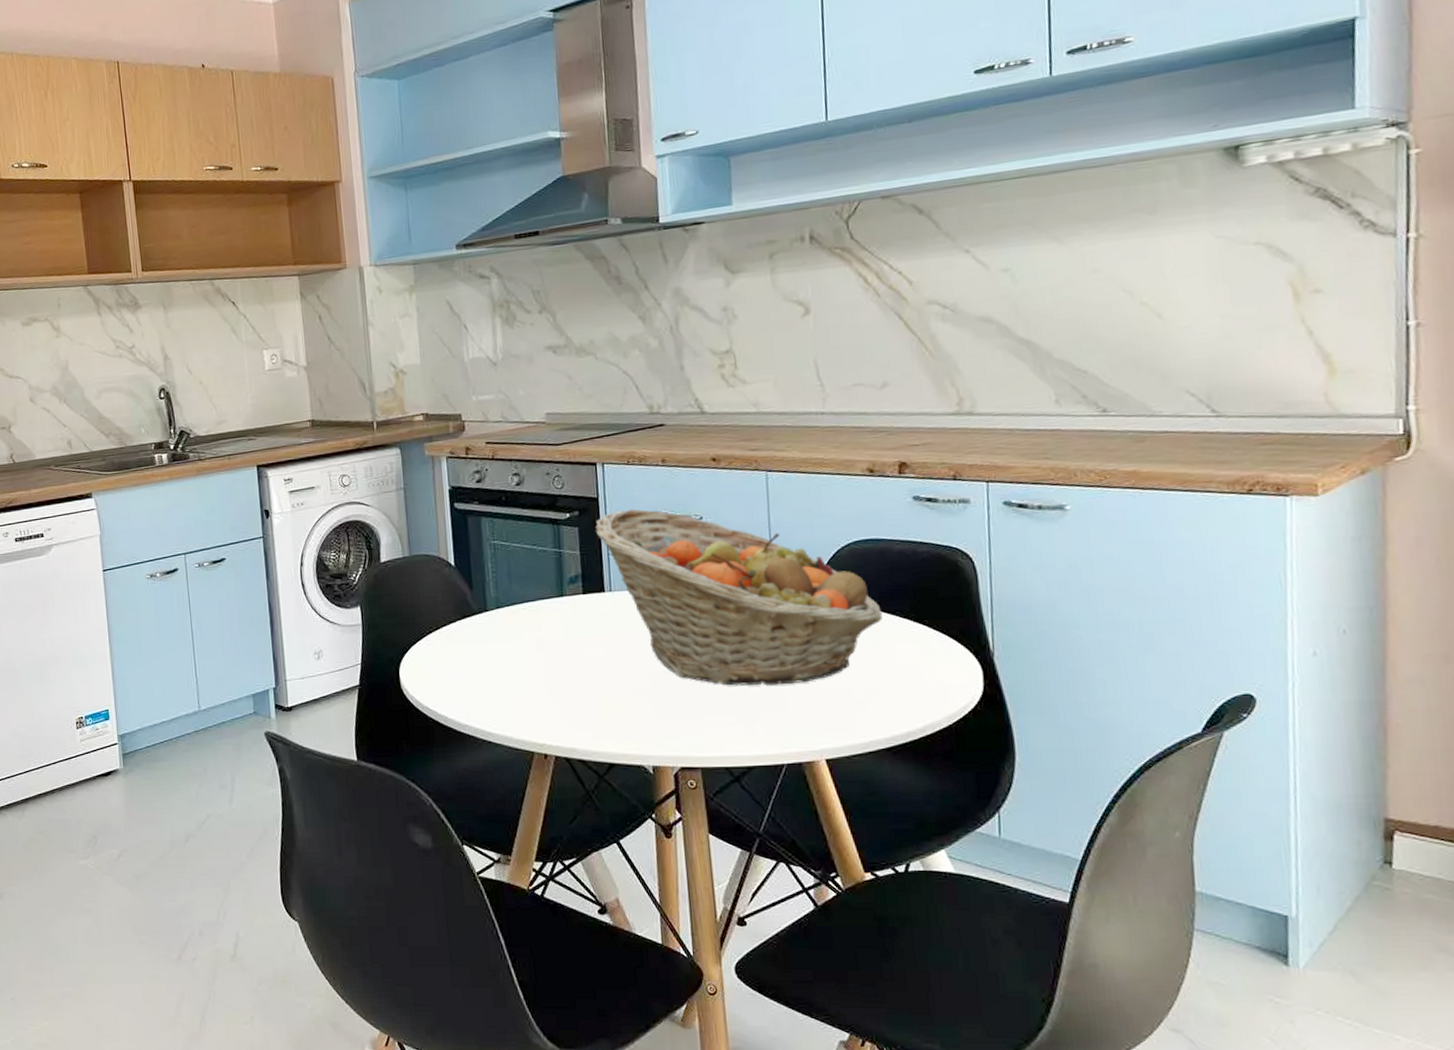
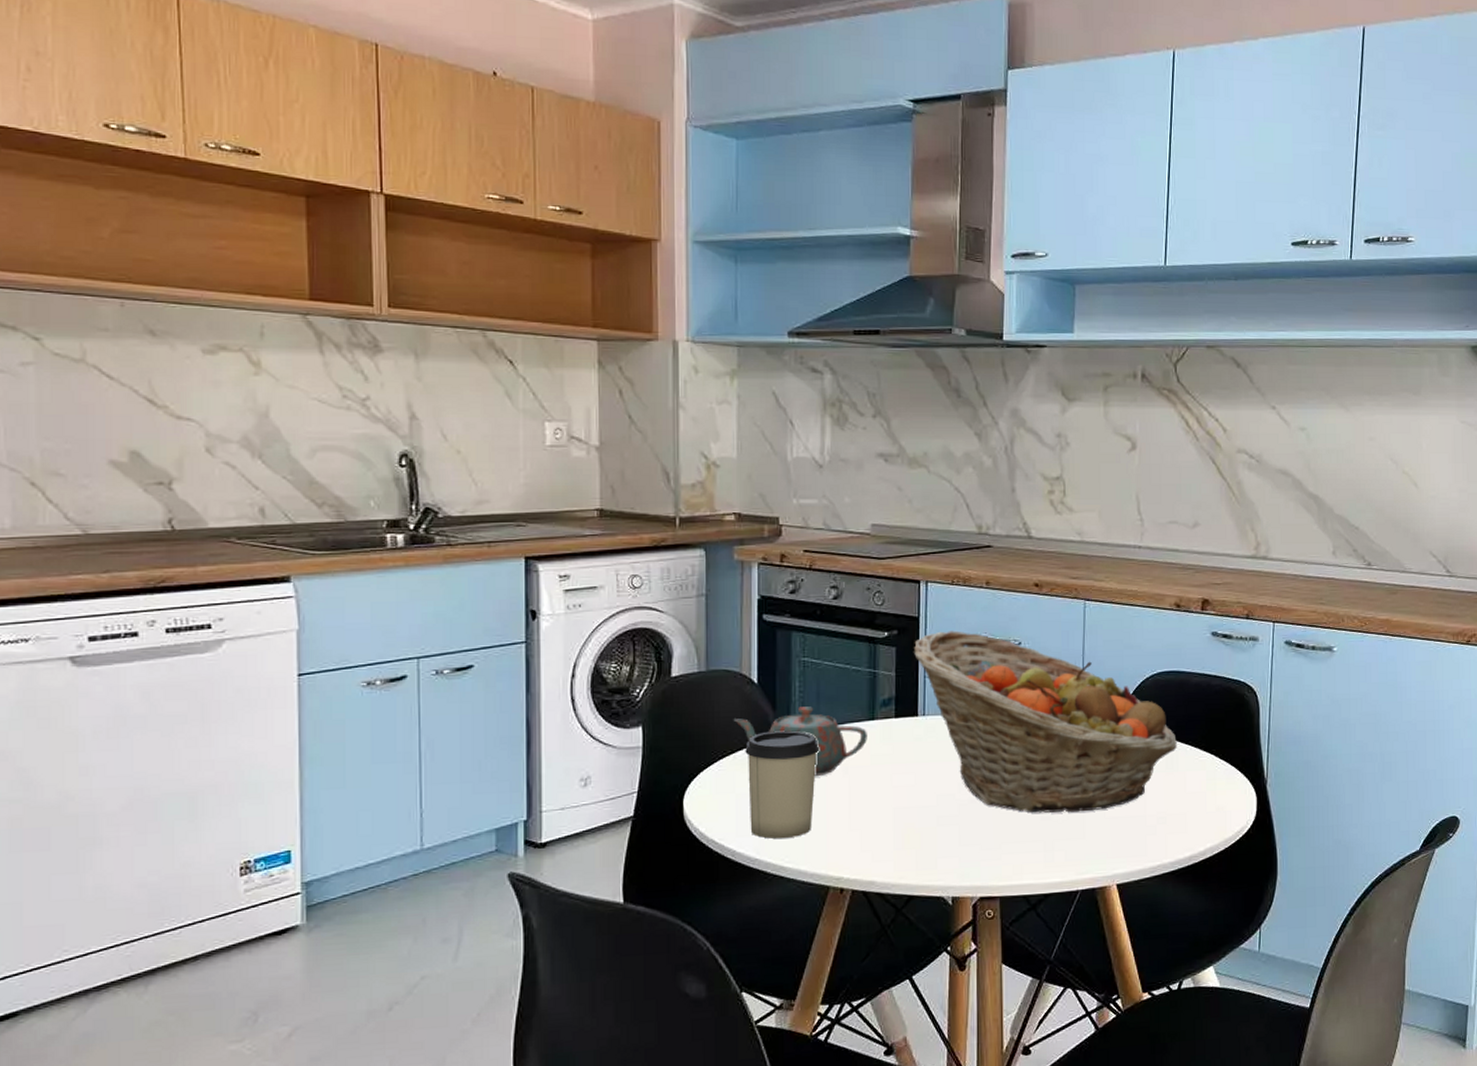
teapot: none [436,585,558,649] -> present [733,706,867,776]
cup: none [448,608,514,707] -> present [745,730,819,839]

